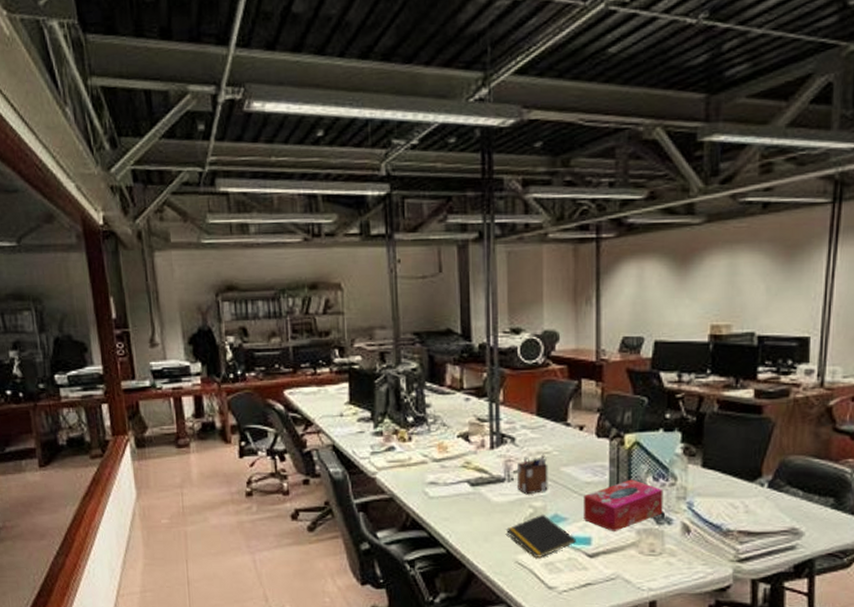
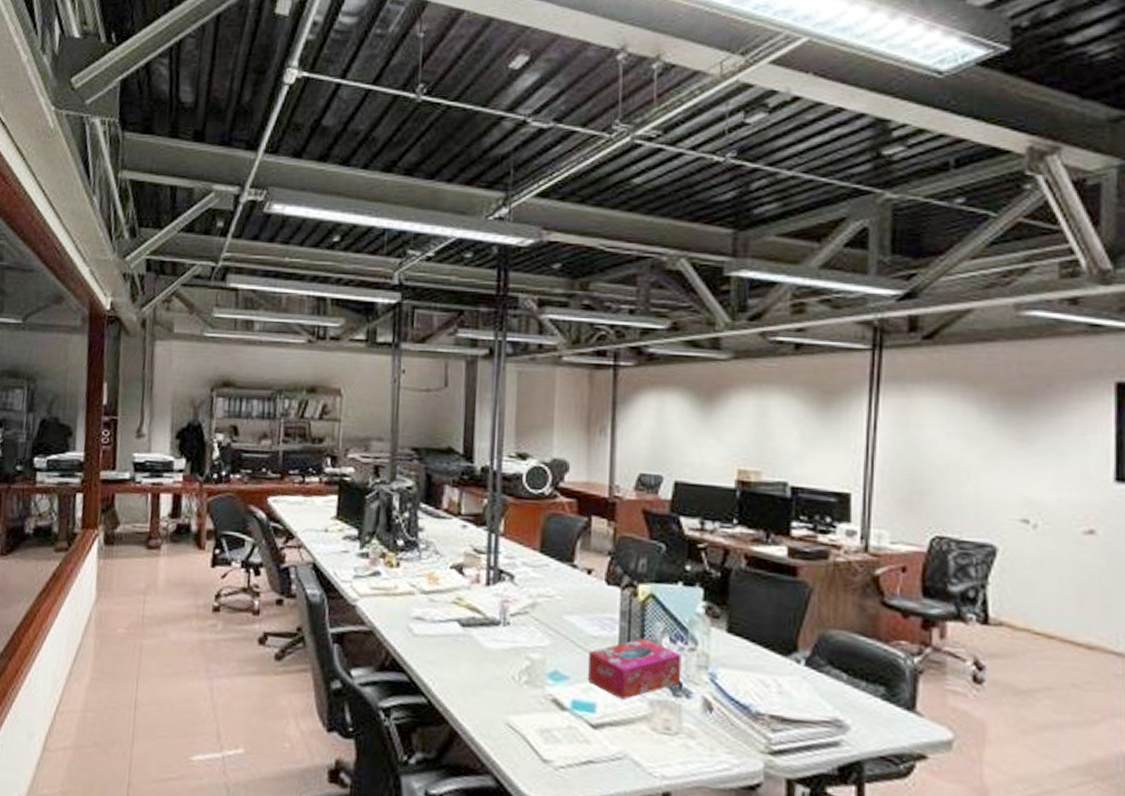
notepad: present [506,514,576,557] -> none [498,668,578,722]
desk organizer: present [517,454,548,495] -> none [514,597,550,644]

